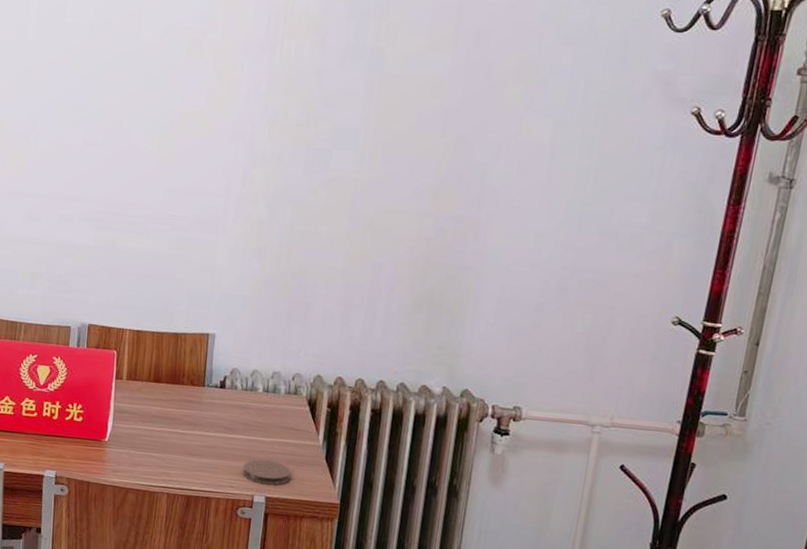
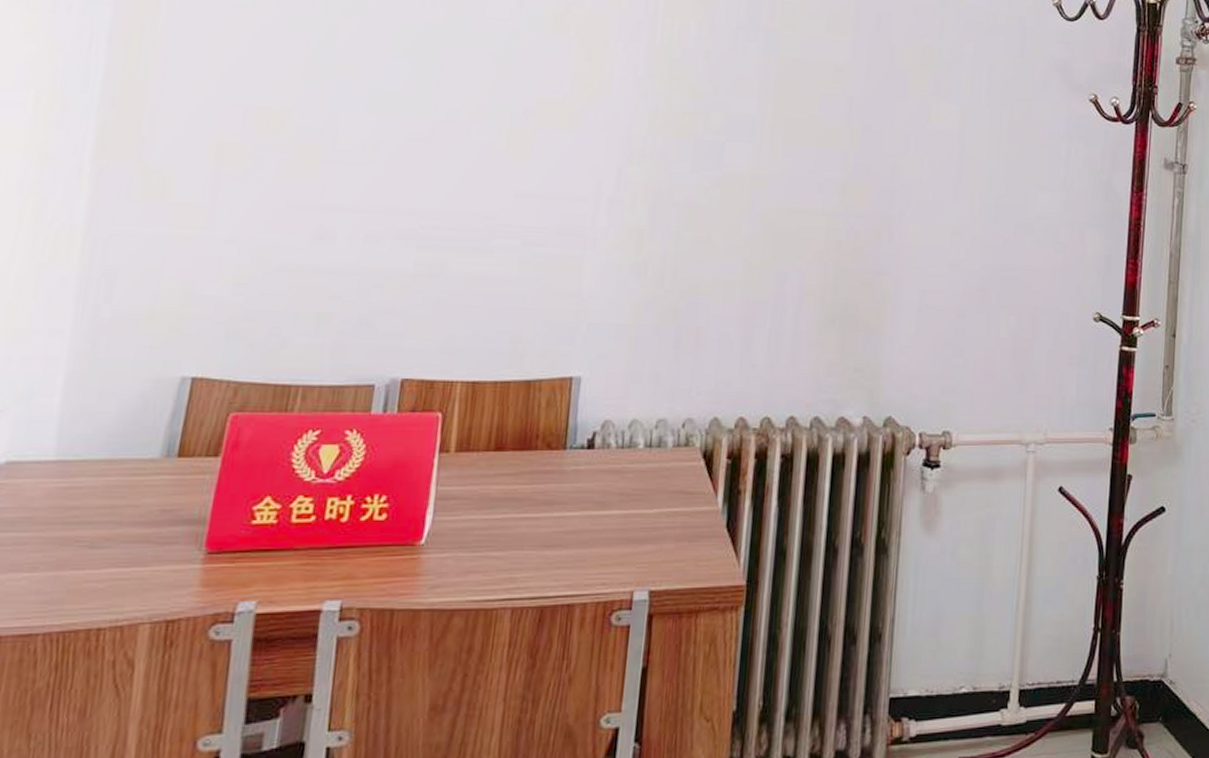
coaster: present [242,459,291,485] -> none [618,540,682,574]

